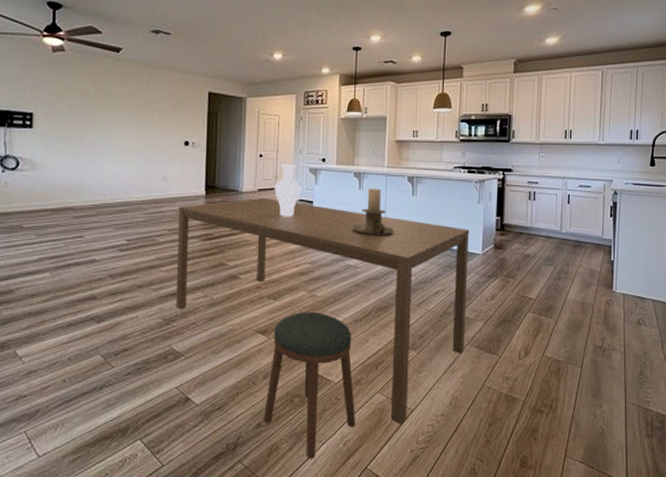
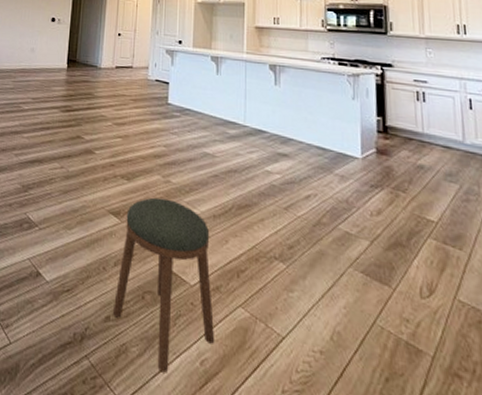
dining table: present [176,198,470,425] -> none [34,75,346,354]
vase: present [274,164,301,217] -> none [131,44,158,97]
candle holder: present [352,188,394,236] -> none [210,73,255,125]

